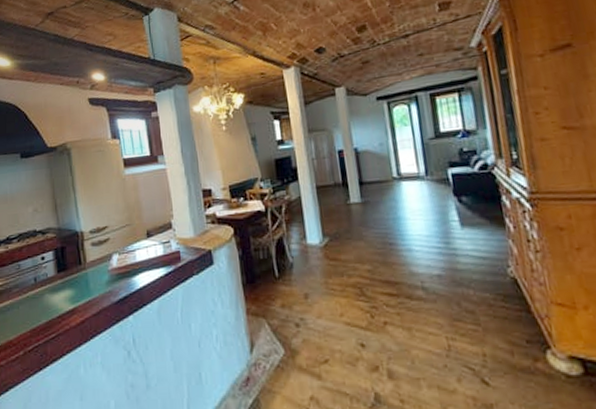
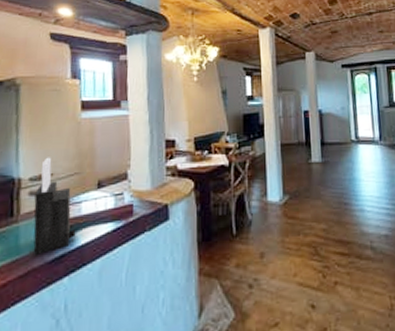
knife block: none [96,211,134,297] -> present [33,157,76,255]

